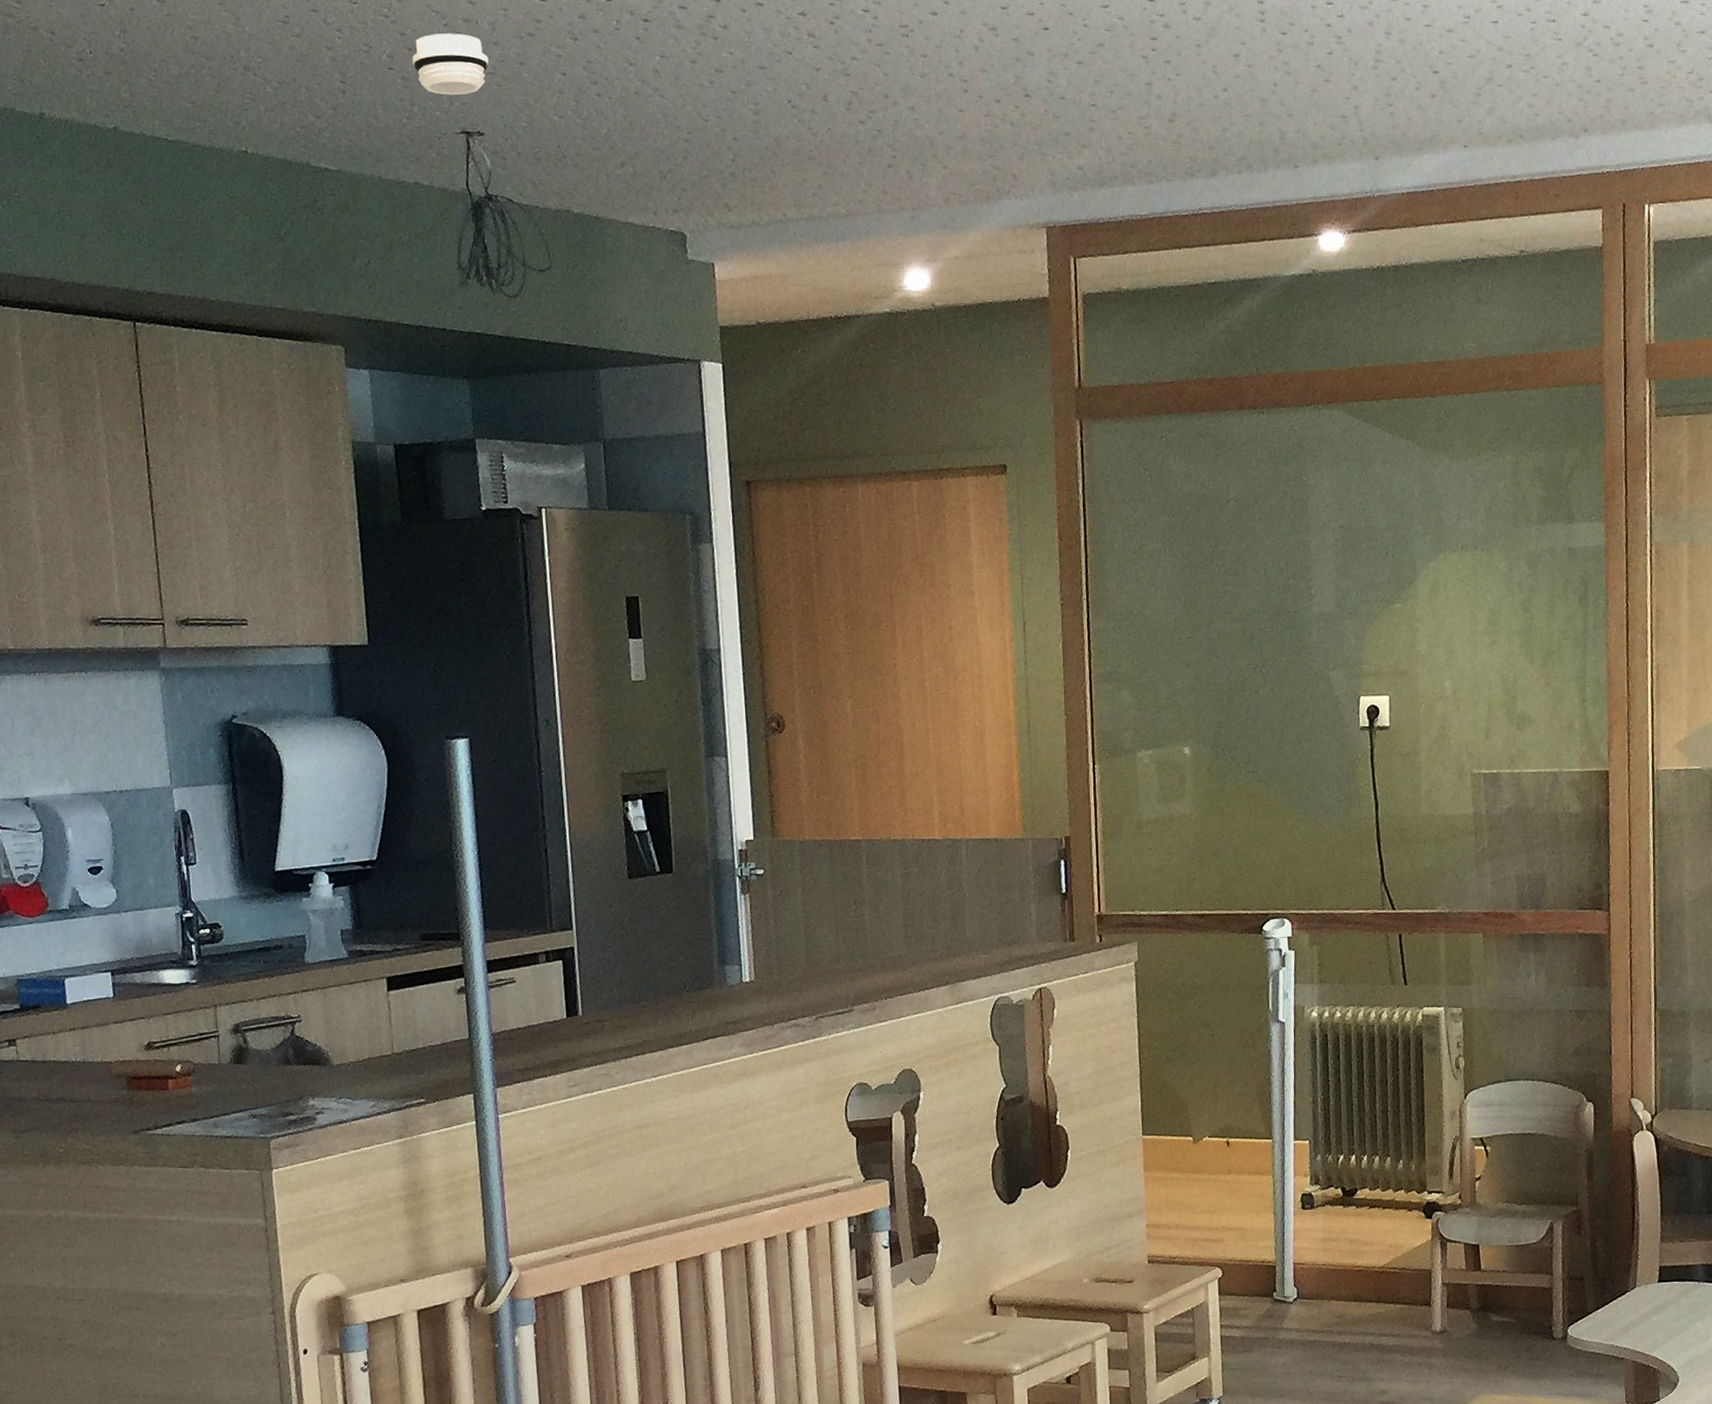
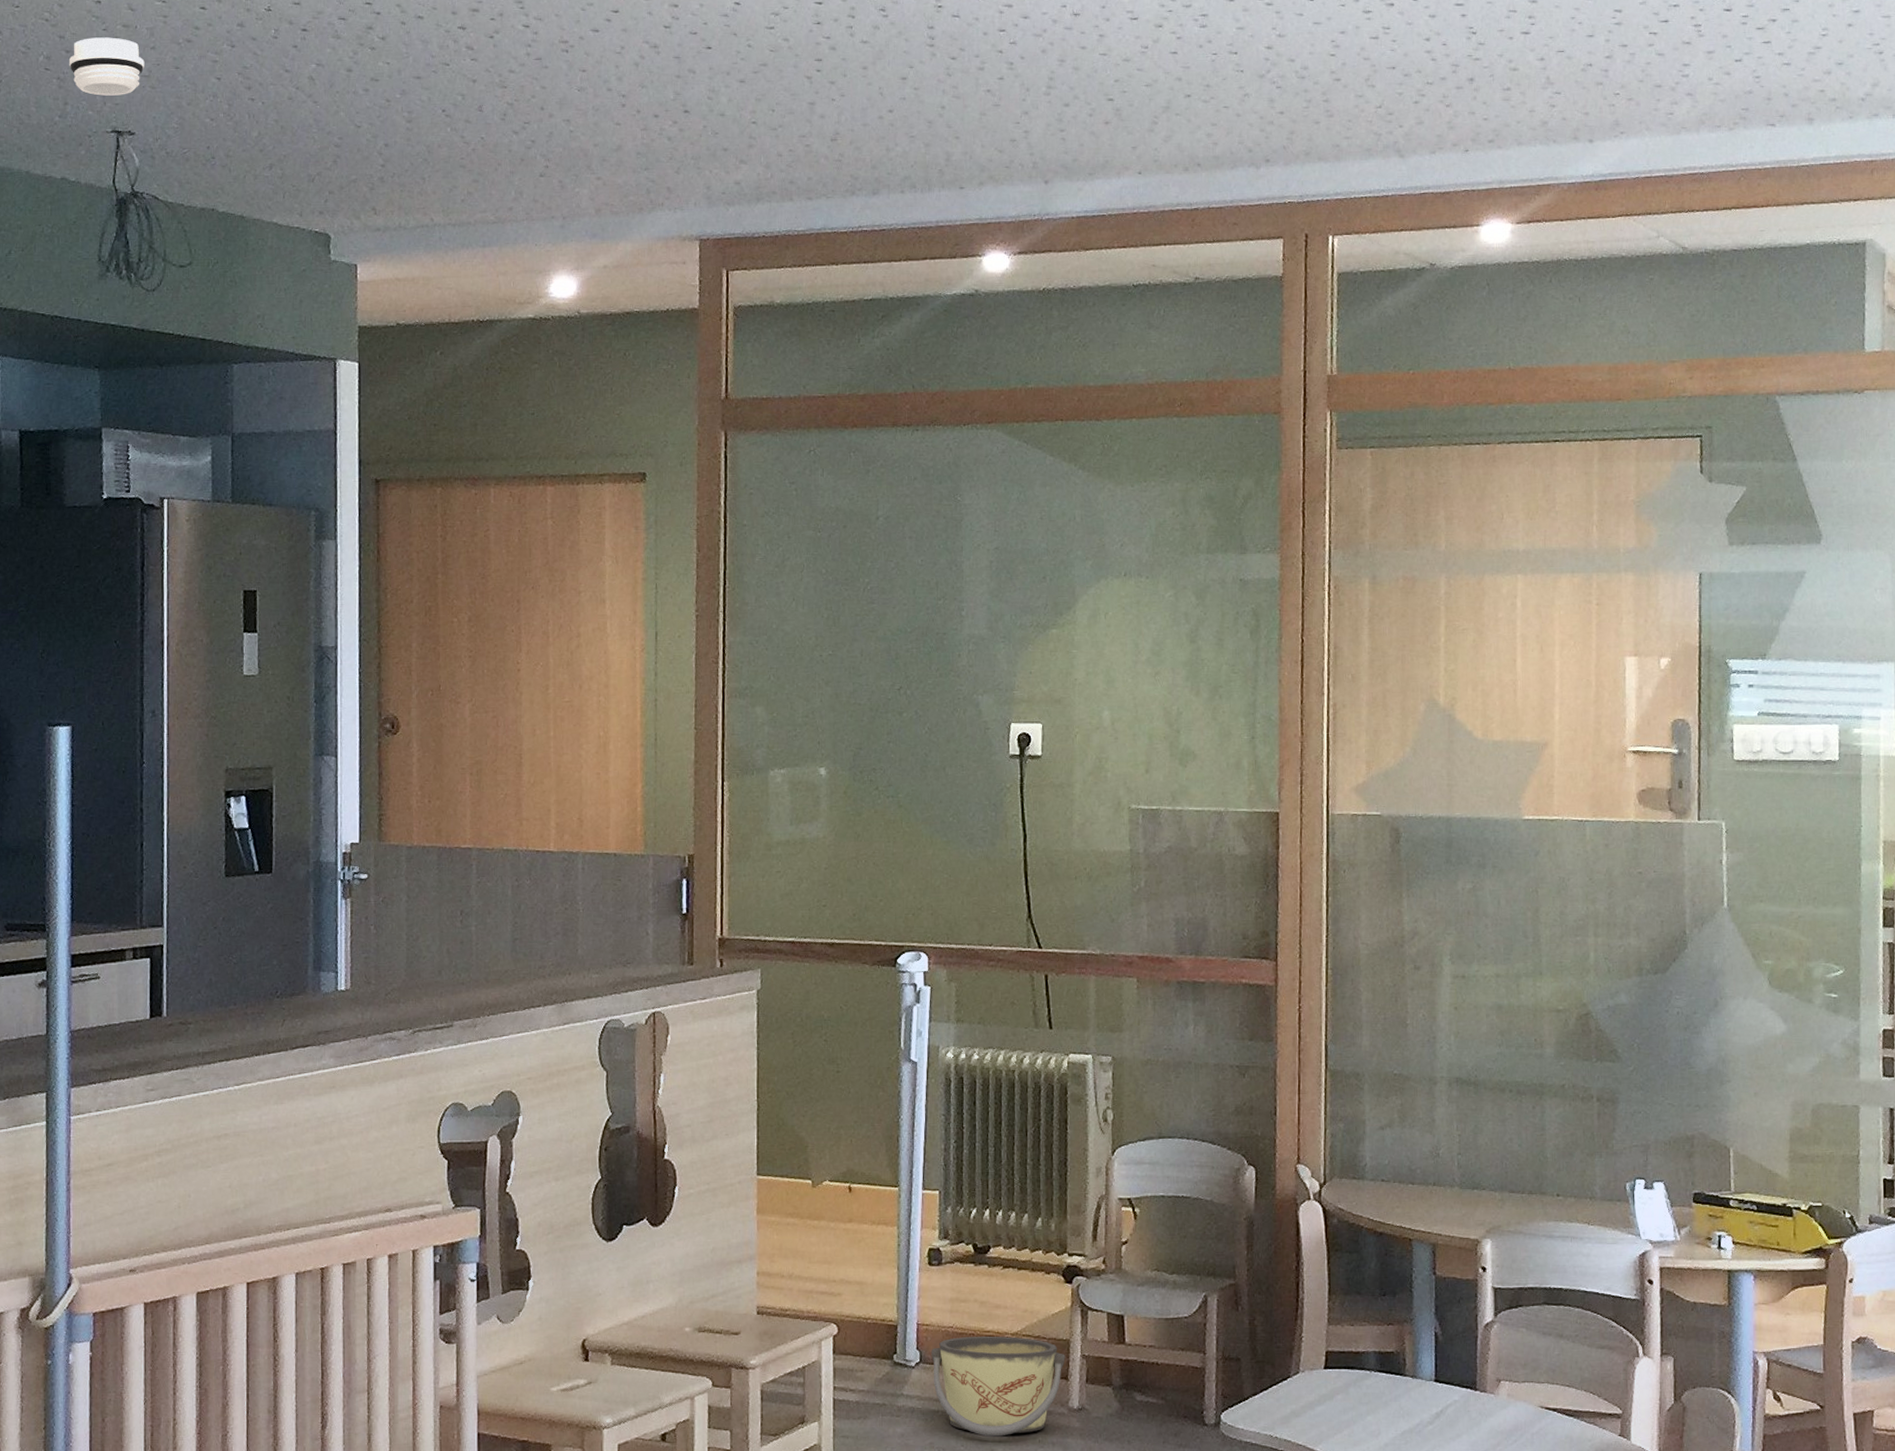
bucket: none [1307,1270,1428,1361] -> present [931,1336,1066,1437]

